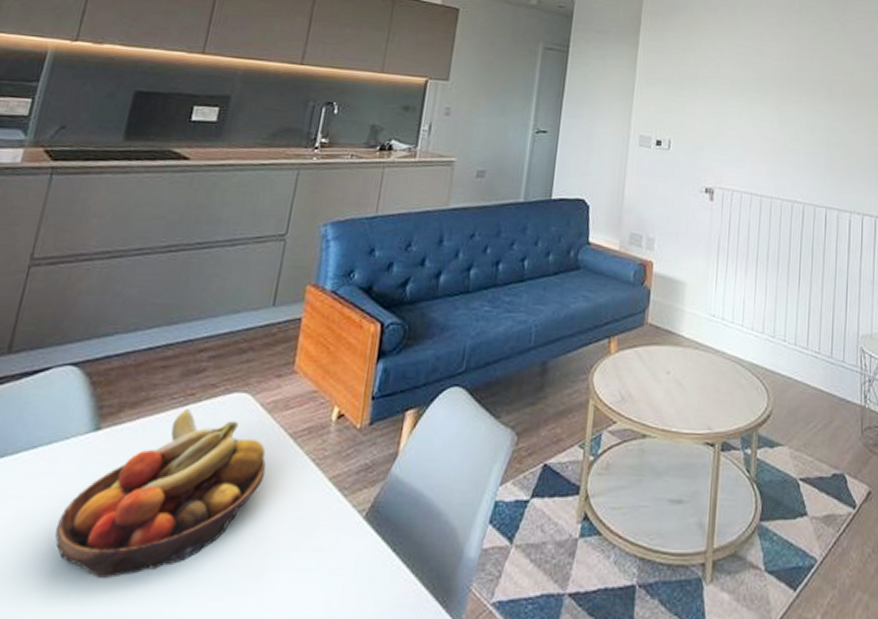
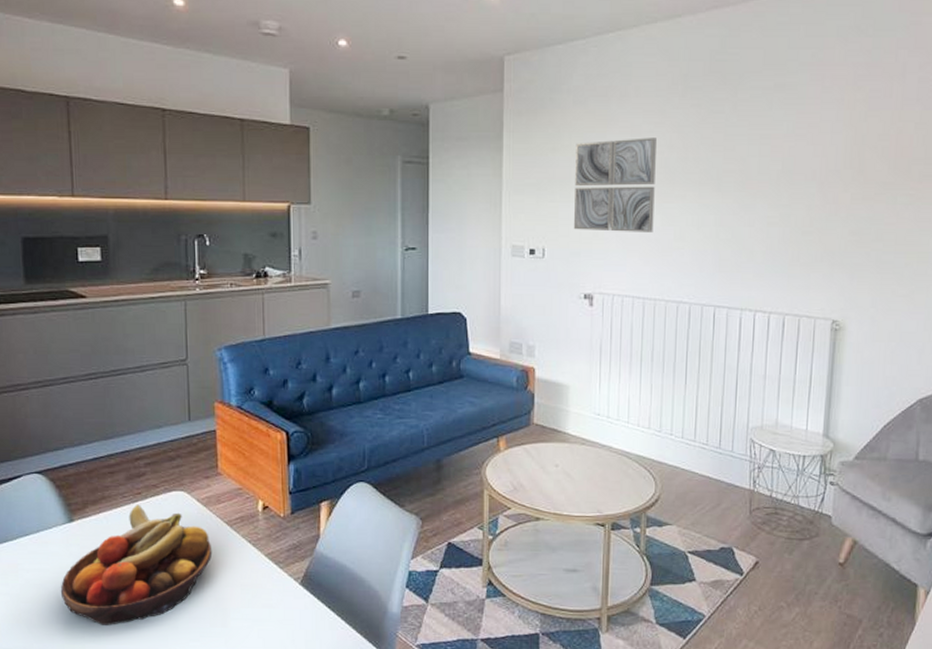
wall art: none [699,45,776,133] -> present [574,138,656,234]

